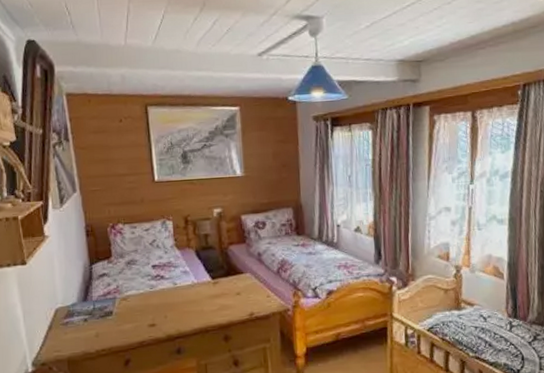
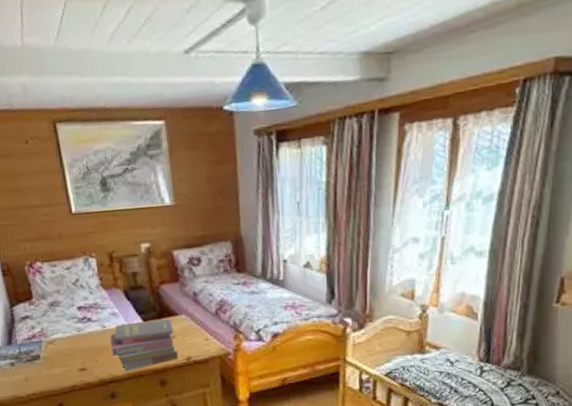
books: none [180,276,243,327] -> present [110,318,179,371]

